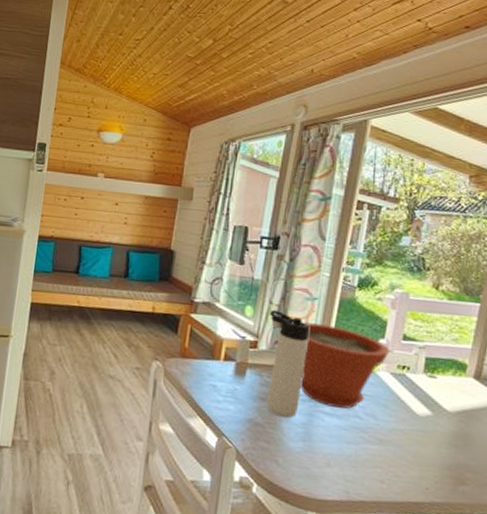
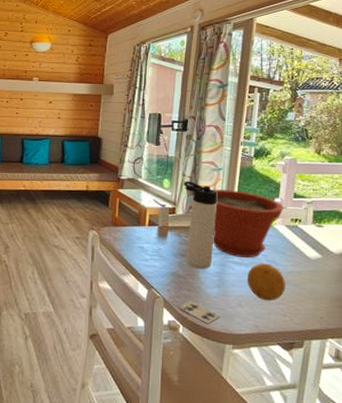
playing card: none [254,454,303,485] -> present [179,300,220,324]
fruit: none [339,416,386,464] -> present [248,263,285,301]

